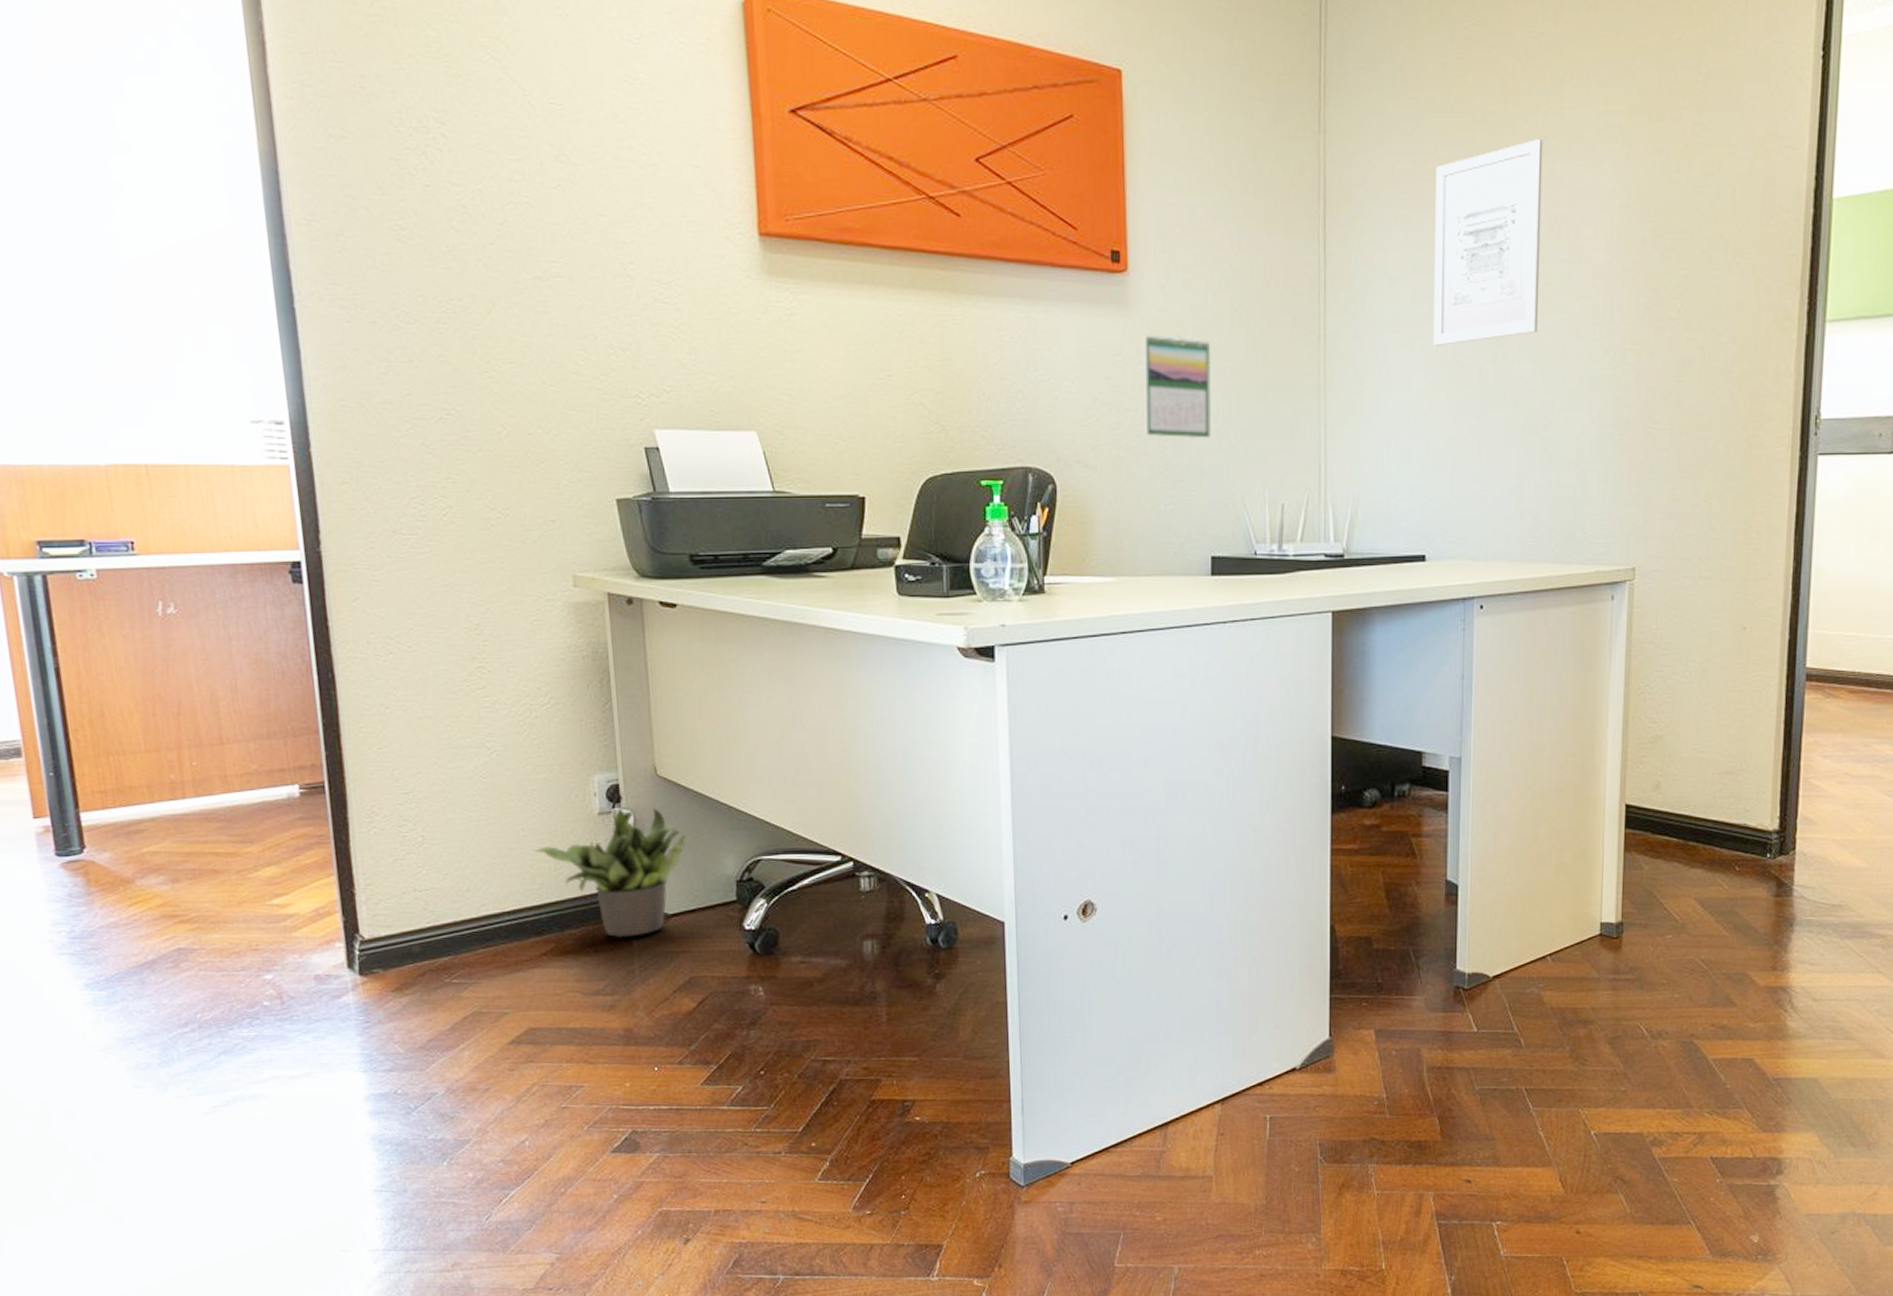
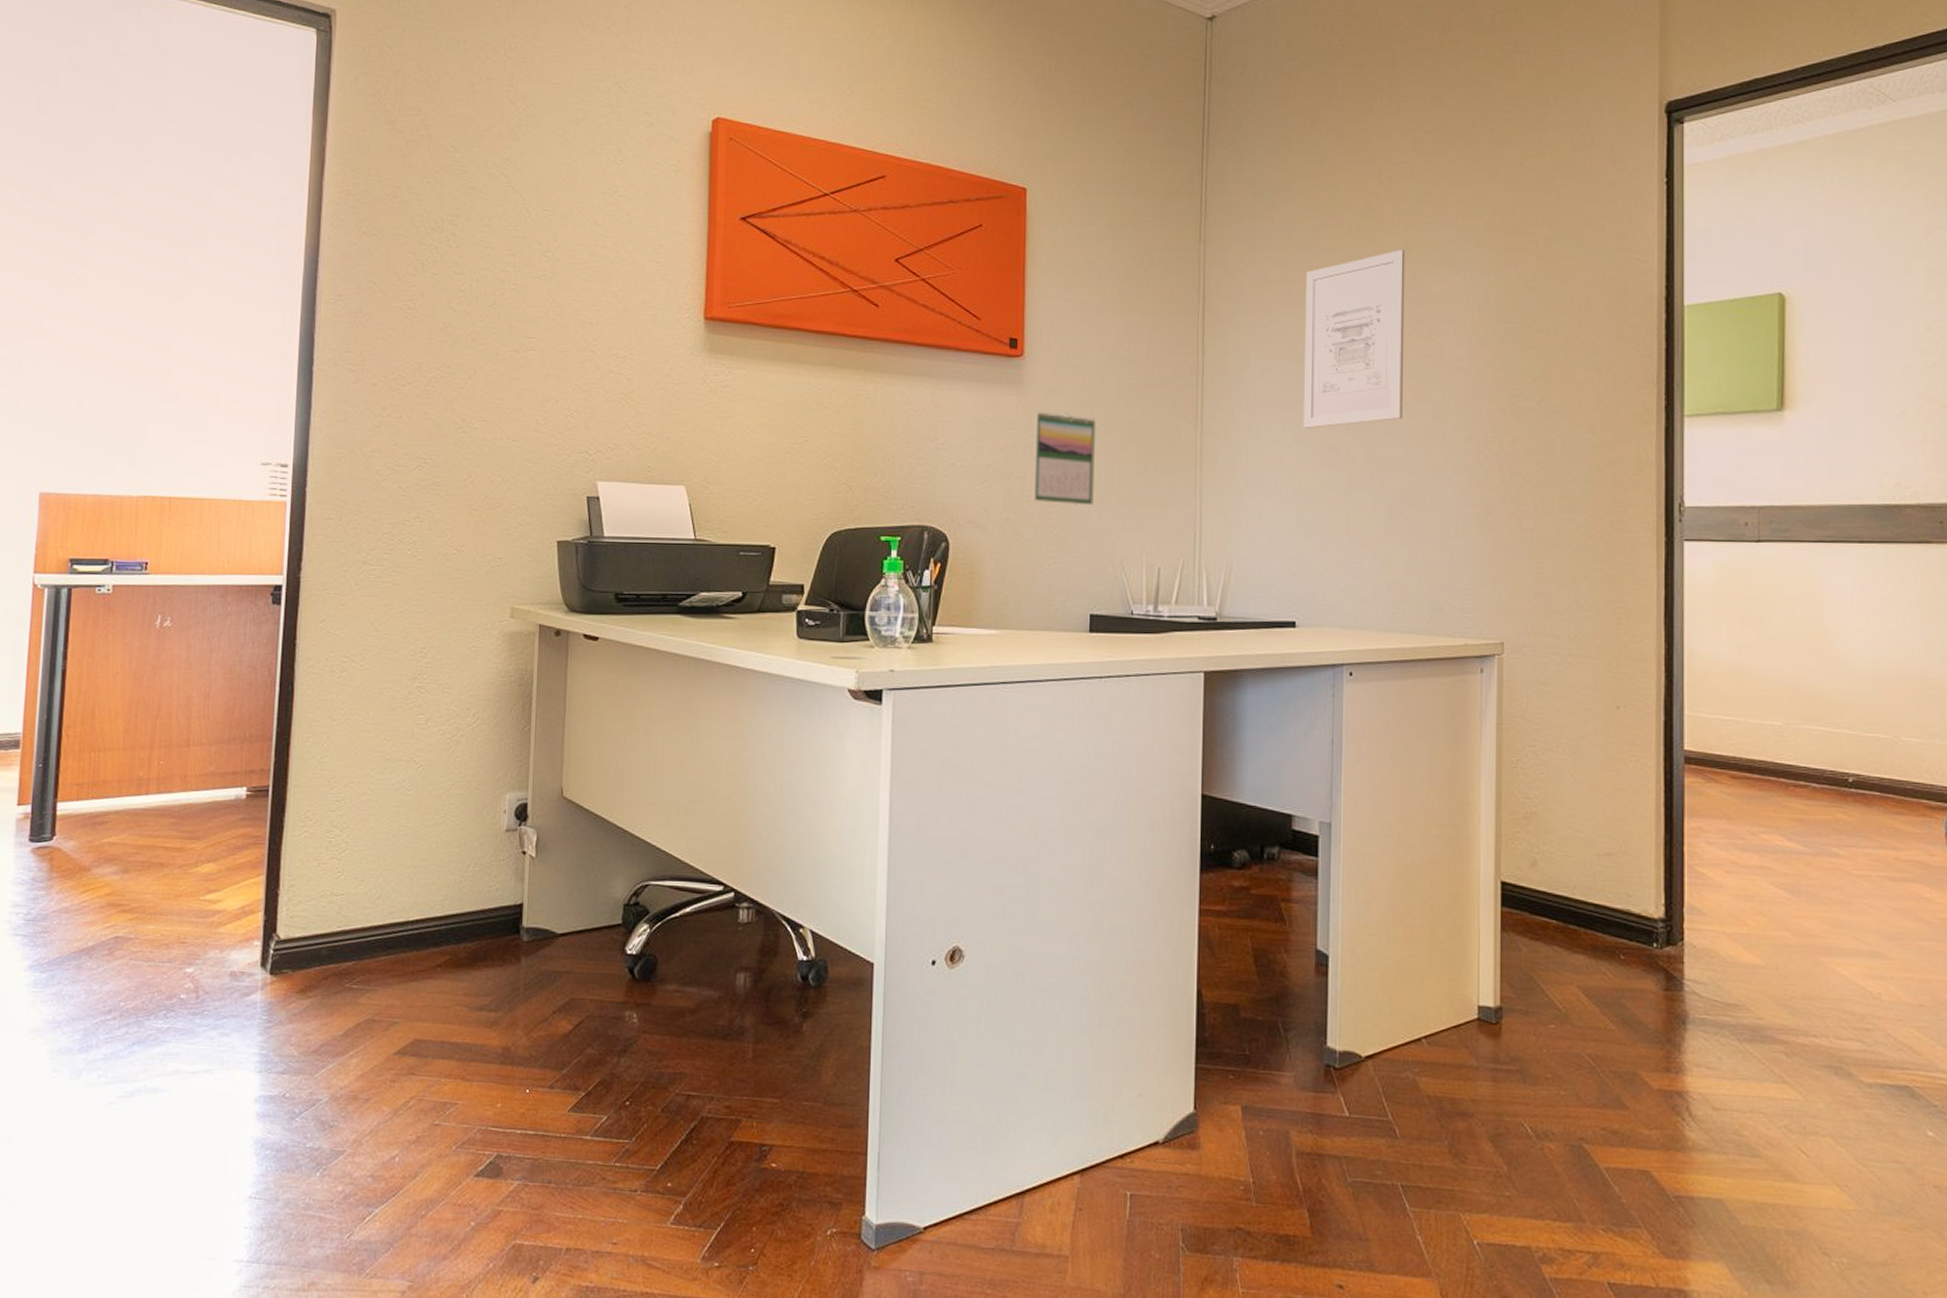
potted plant: present [534,807,686,938] -> none [443,825,583,954]

